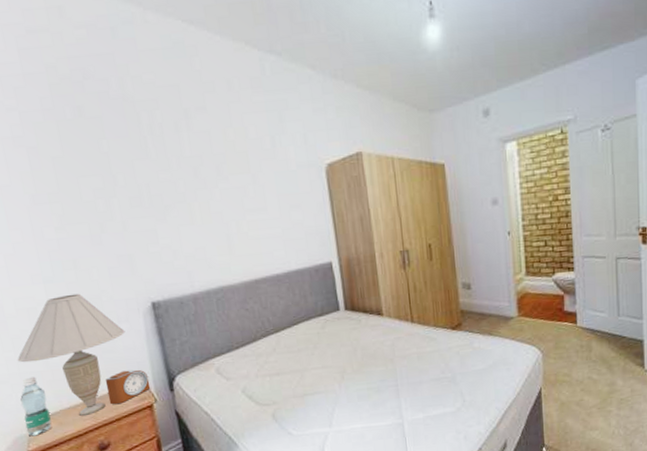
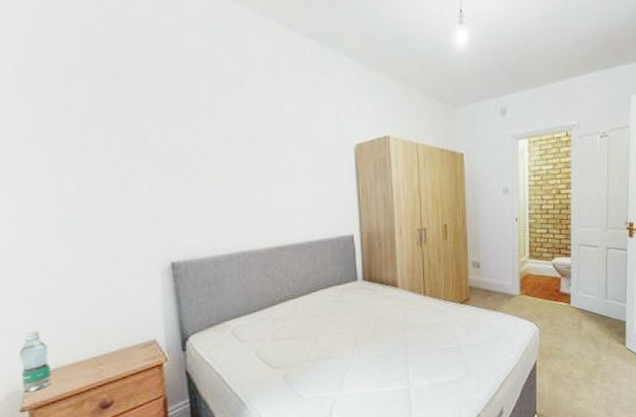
table lamp: present [17,293,125,417] -> none [20,249,141,374]
alarm clock: present [105,369,151,405] -> none [114,328,162,363]

